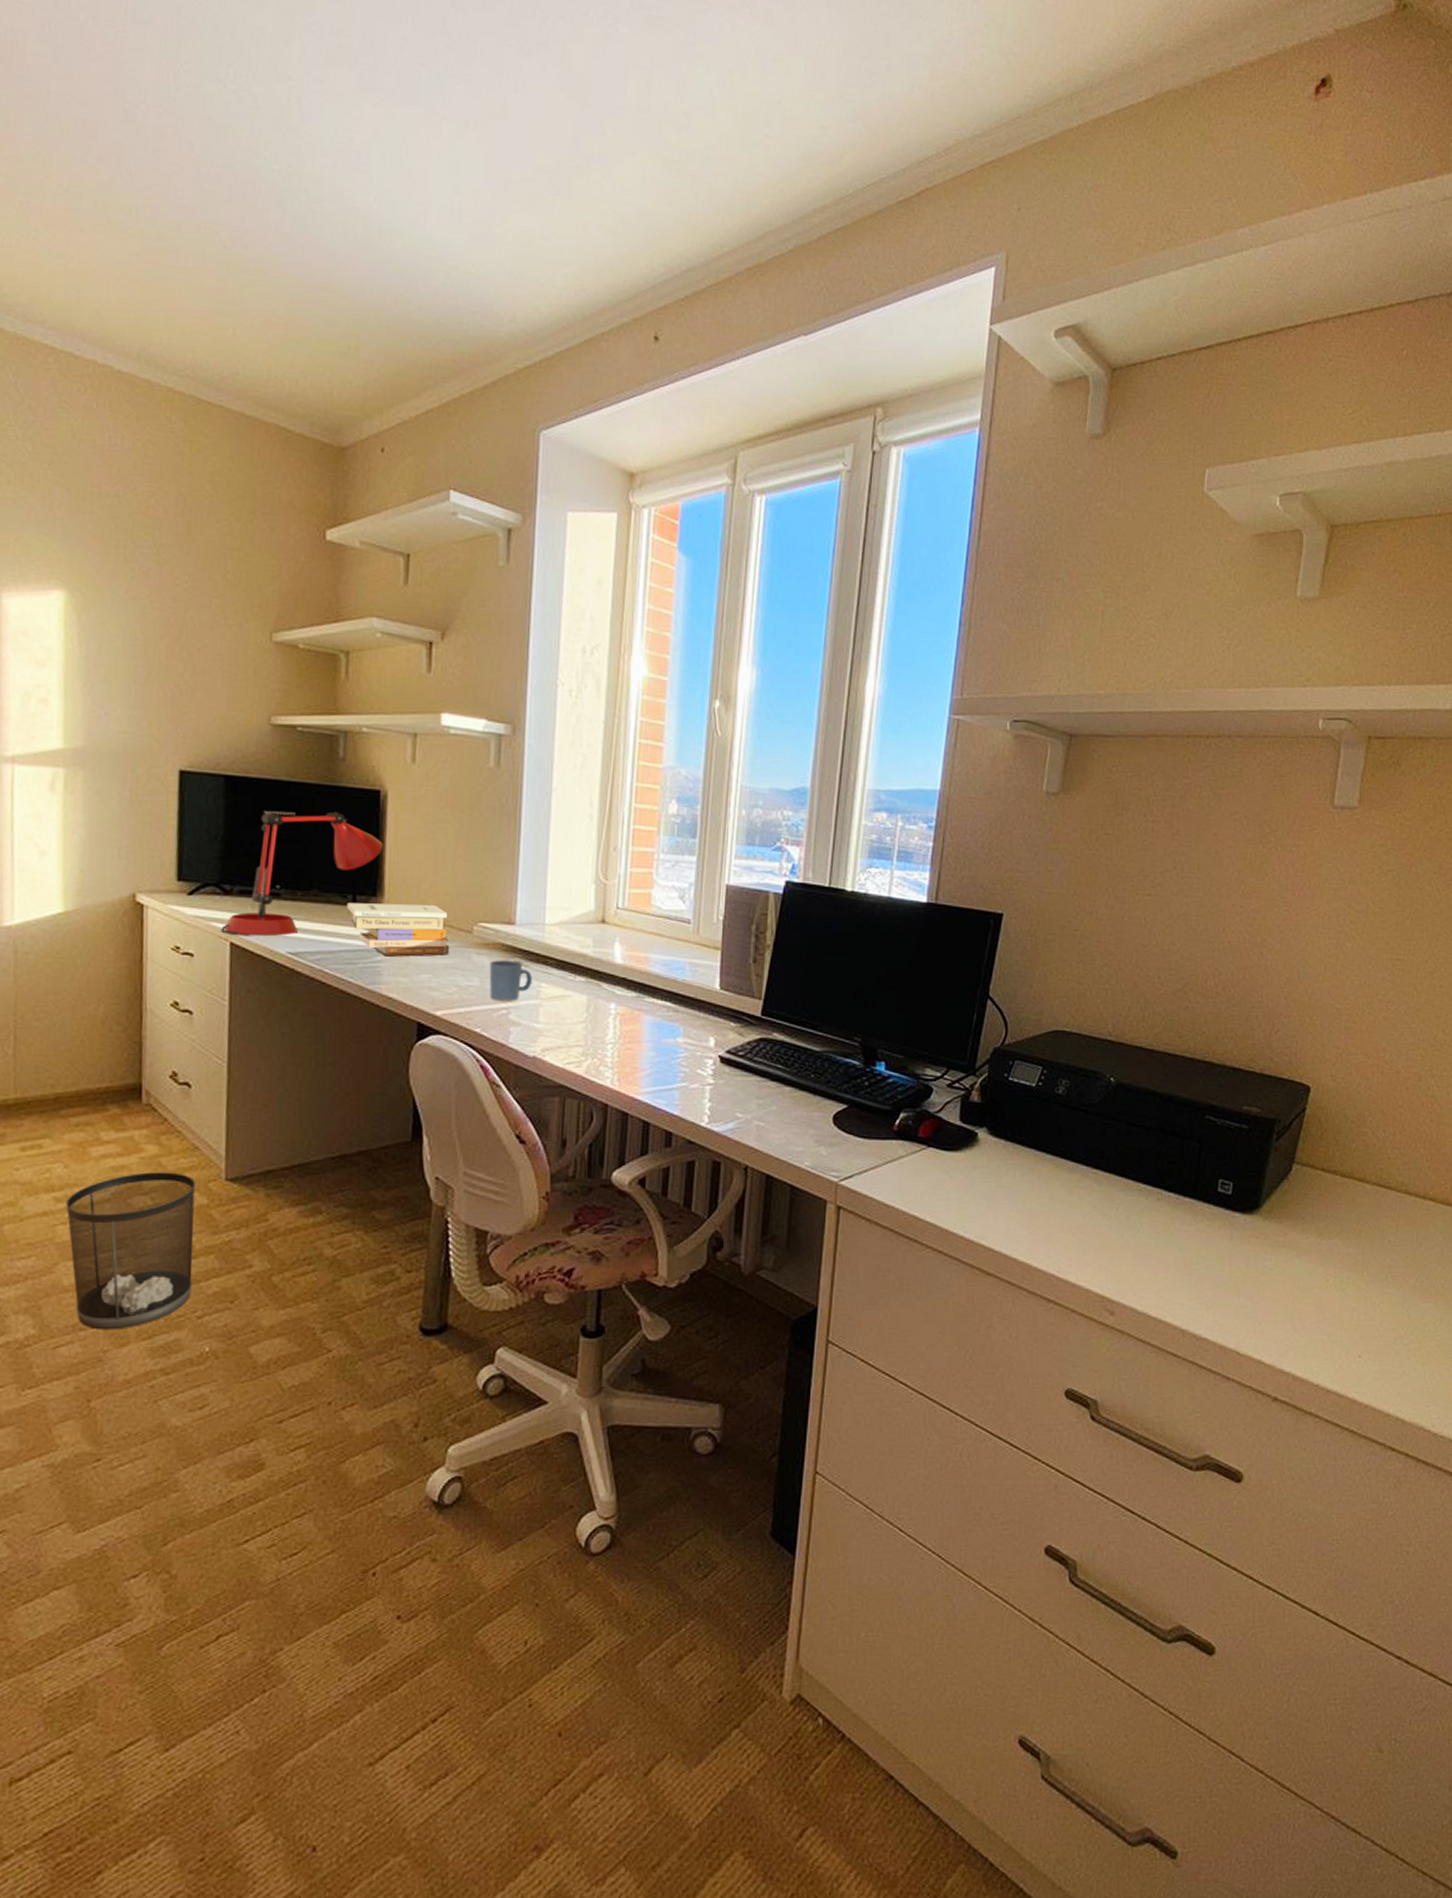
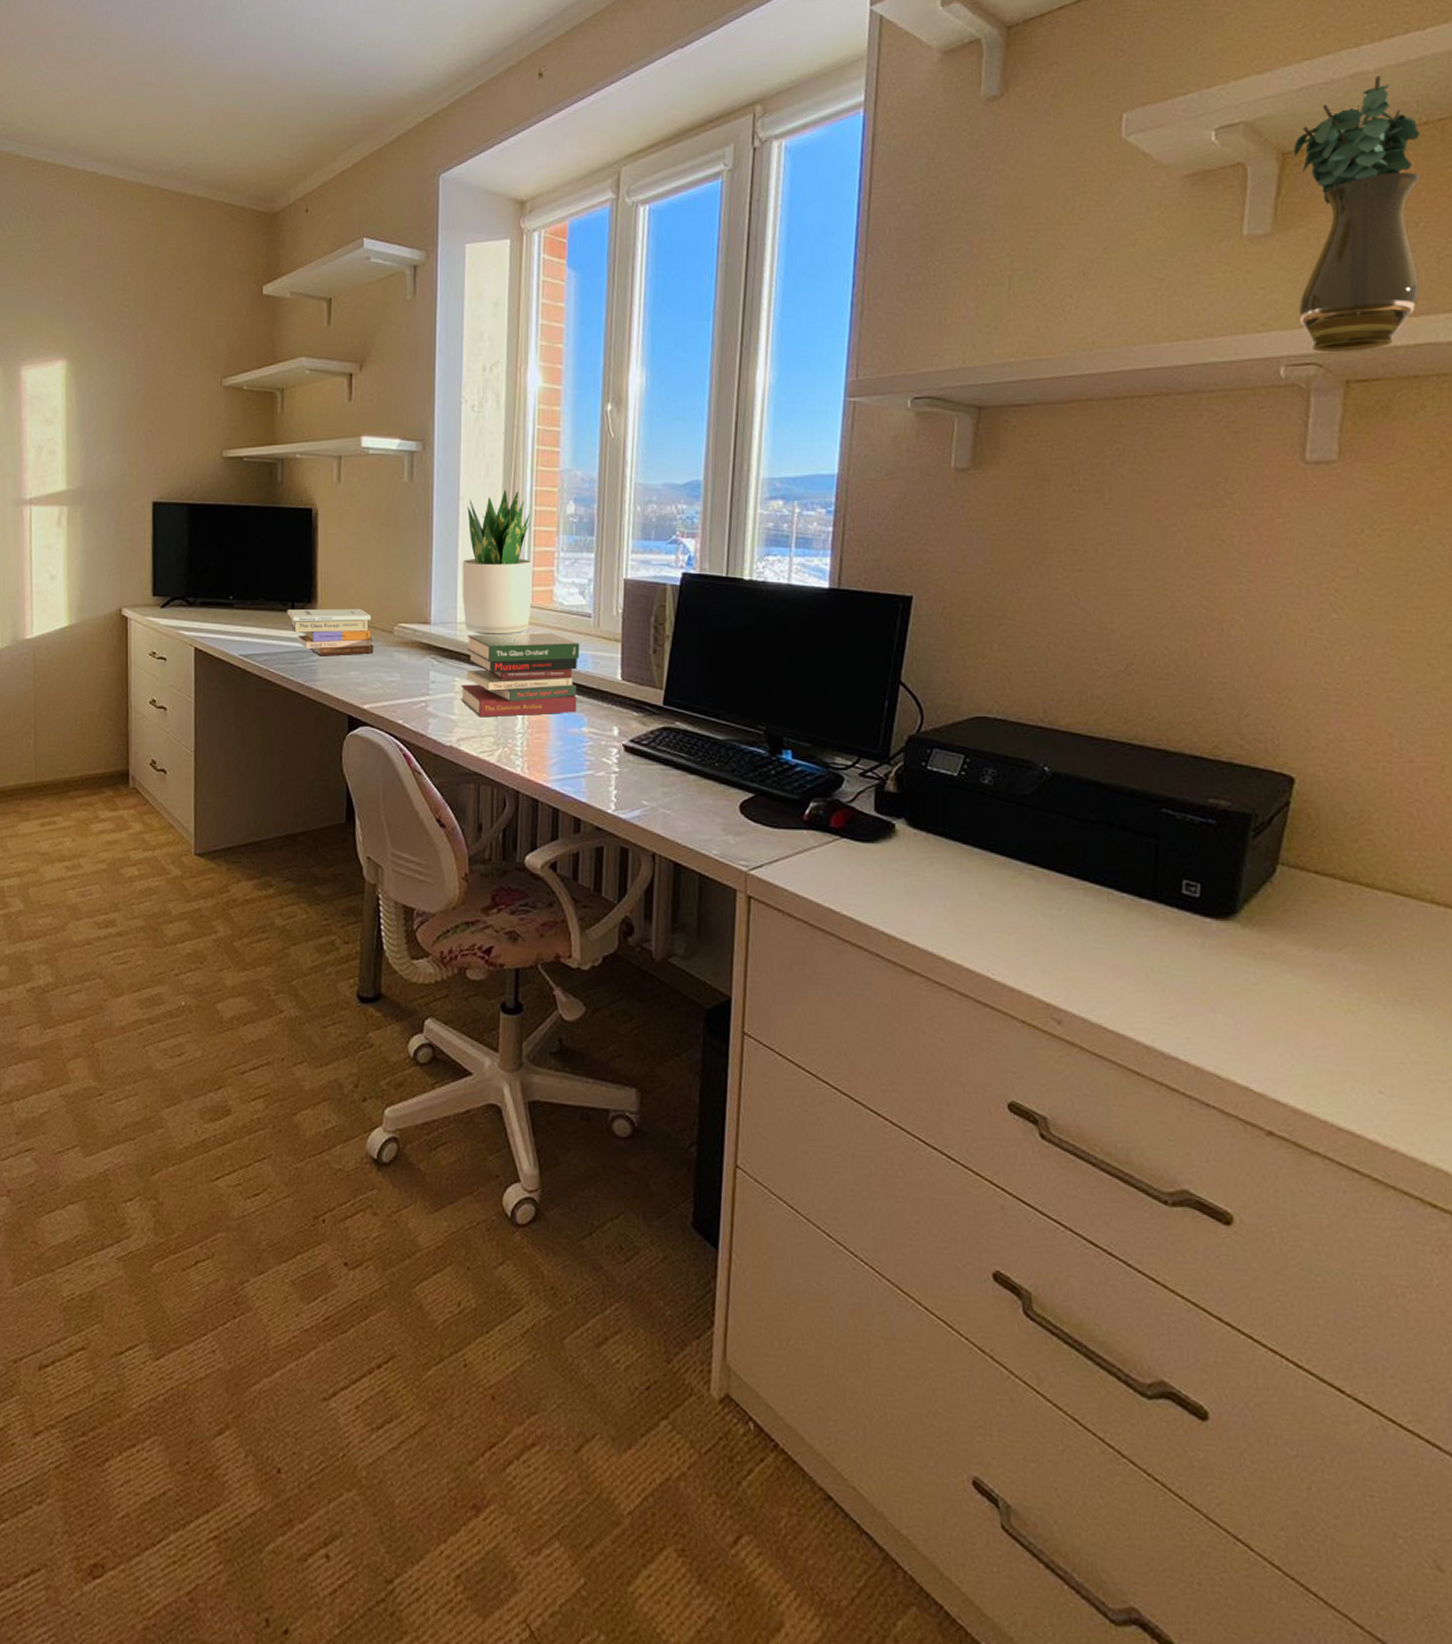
waste bin: present [65,1172,195,1330] -> none [73,846,171,982]
desk lamp: present [221,811,383,937] -> none [187,530,316,642]
mug: present [489,960,532,1002] -> none [409,657,446,696]
books: none [547,937,678,1027] -> present [461,633,580,718]
planter: none [552,783,630,939] -> present [462,489,532,635]
vase: none [1336,466,1435,711] -> present [1293,75,1421,353]

